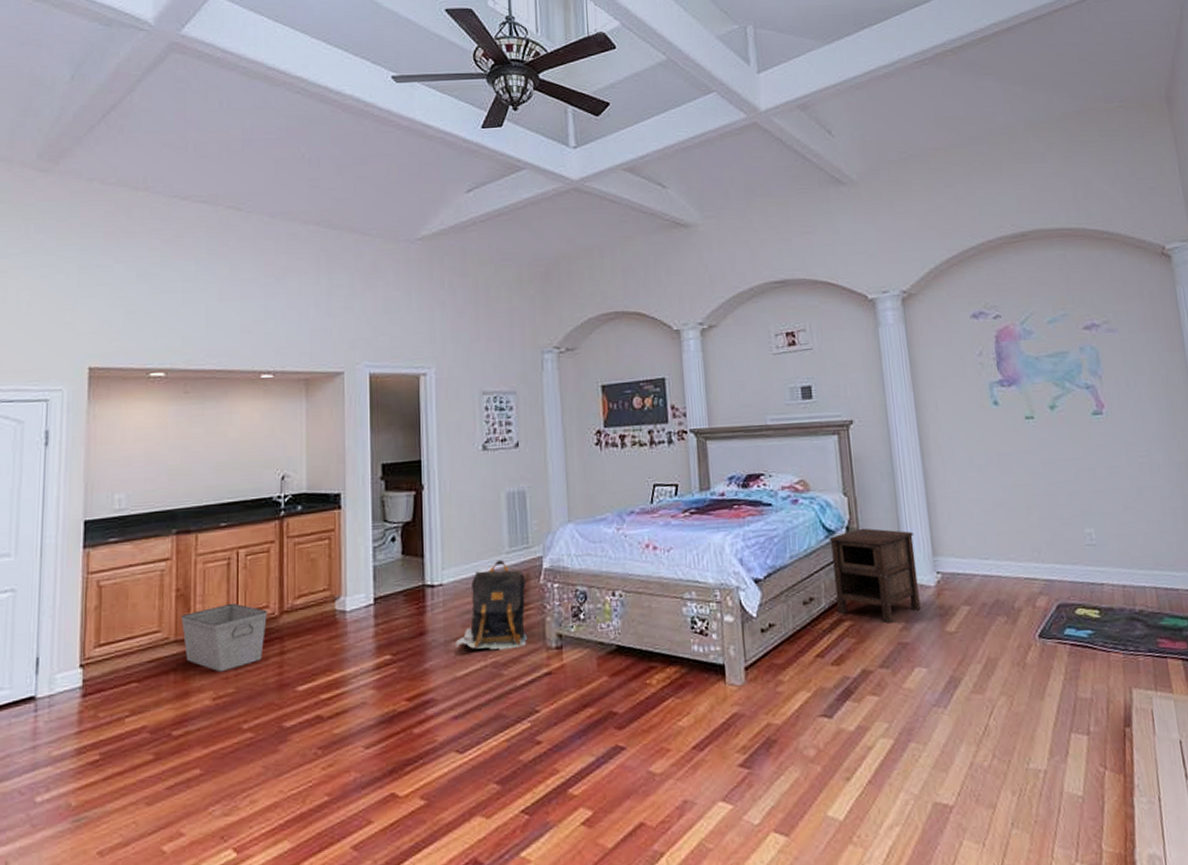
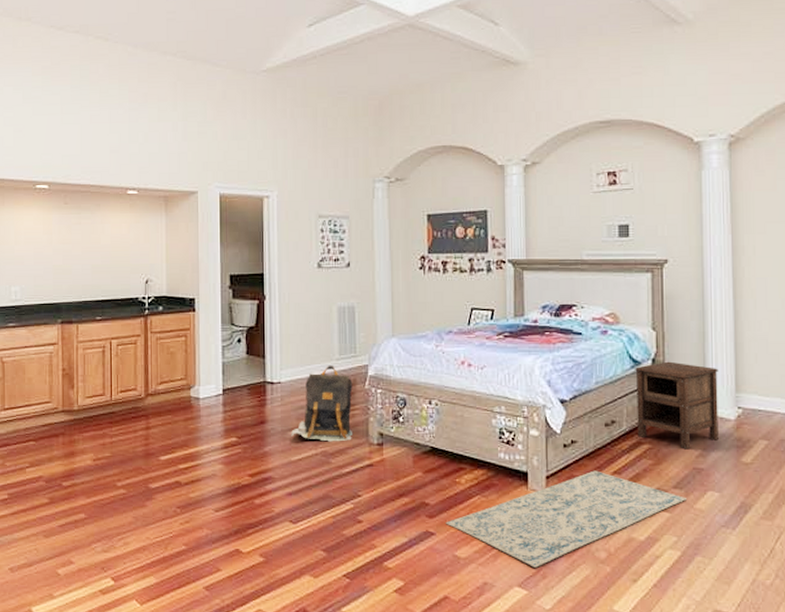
storage bin: present [180,603,267,672] -> none [66,384,135,439]
rug: none [637,655,894,776] -> present [445,470,686,568]

